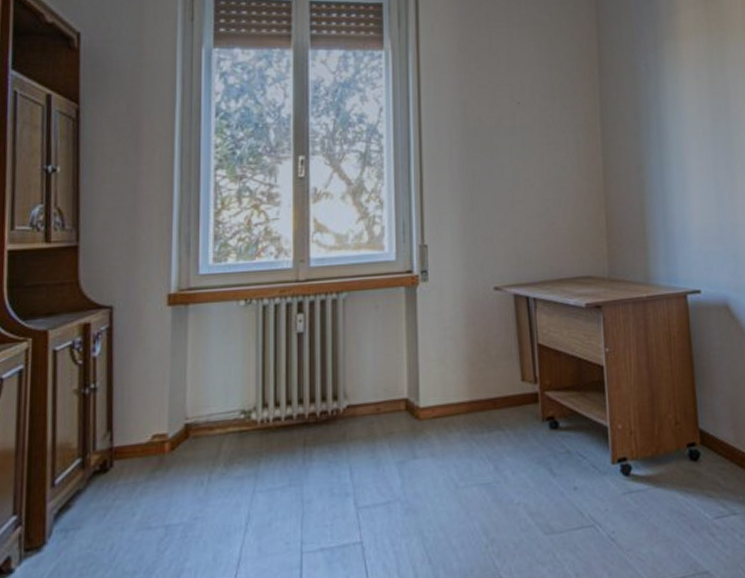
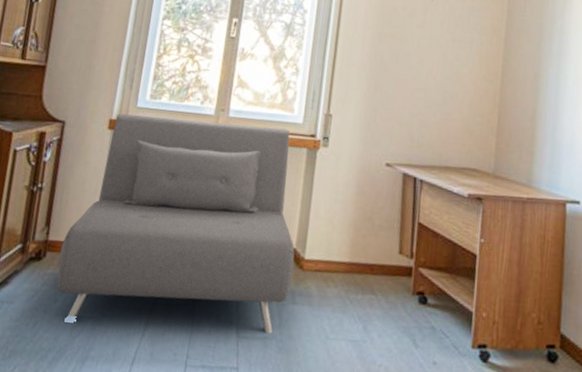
sofa: none [130,269,409,530] -> present [57,113,295,334]

